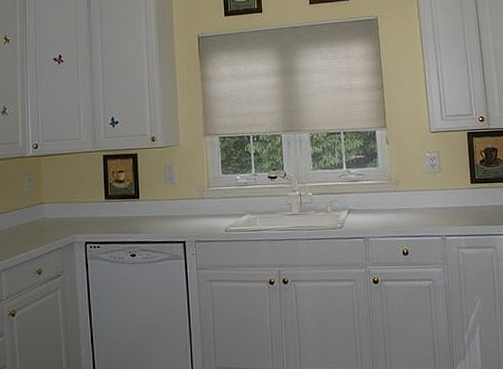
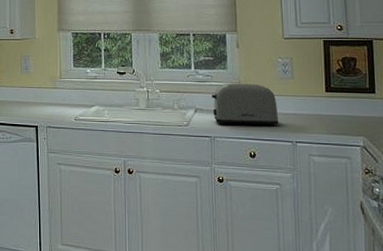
toaster: none [363,180,429,225] -> present [211,83,279,127]

